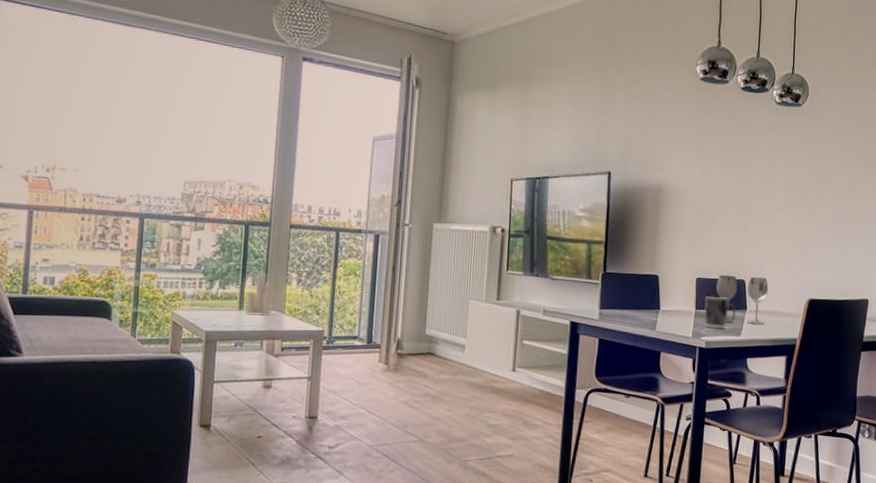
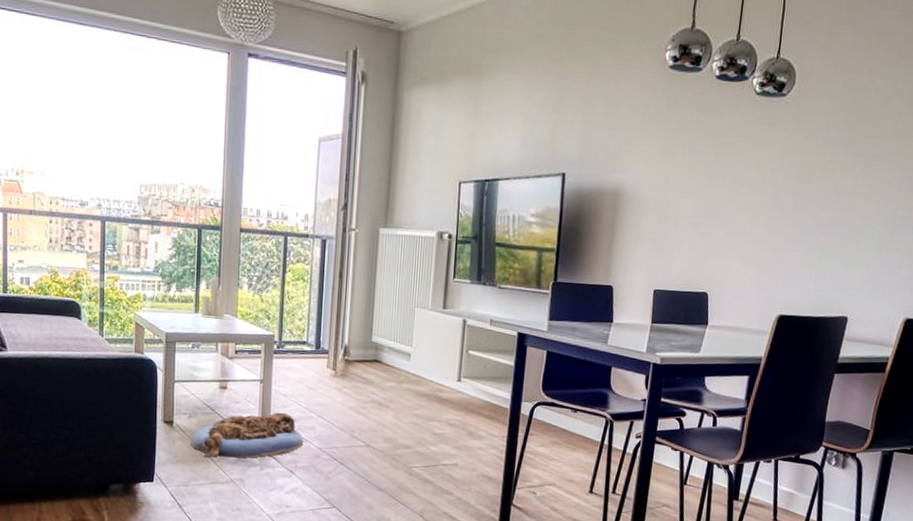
pet bed: none [229,410,353,461] -> present [190,412,304,458]
mug: present [704,296,736,329] -> none [660,309,696,345]
wineglass: present [716,274,769,325] -> none [675,286,734,341]

